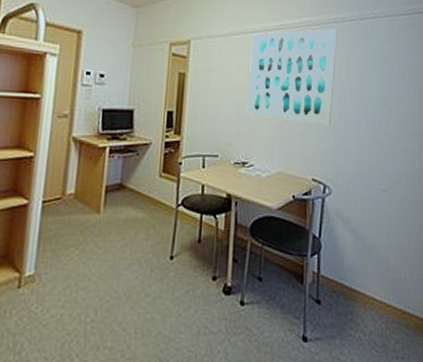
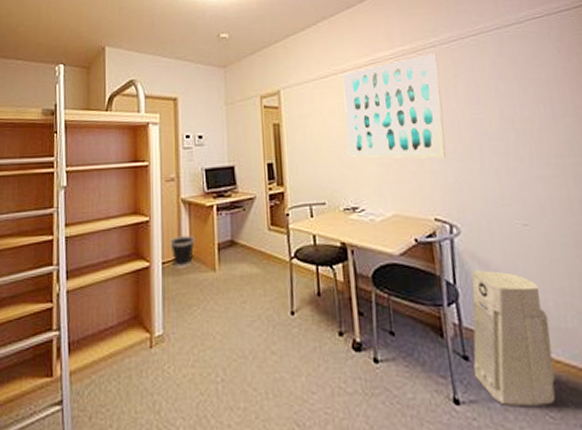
wastebasket: none [54,175,83,208] -> present [170,236,195,268]
air purifier: none [322,227,387,342] -> present [472,271,556,405]

